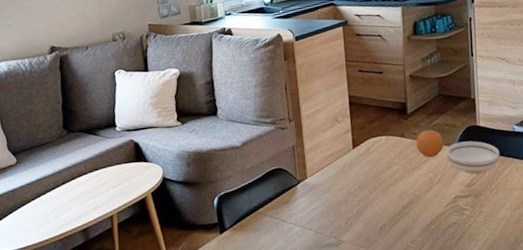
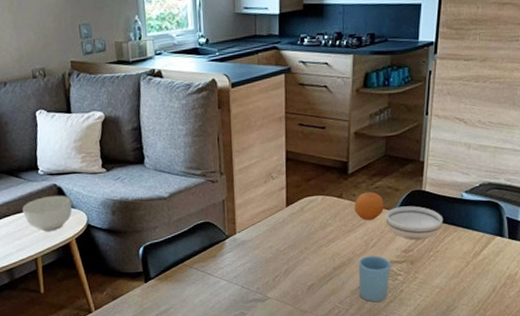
bowl: none [99,150,149,188] -> present [22,195,73,232]
mug: none [425,191,457,239] -> present [358,256,391,302]

